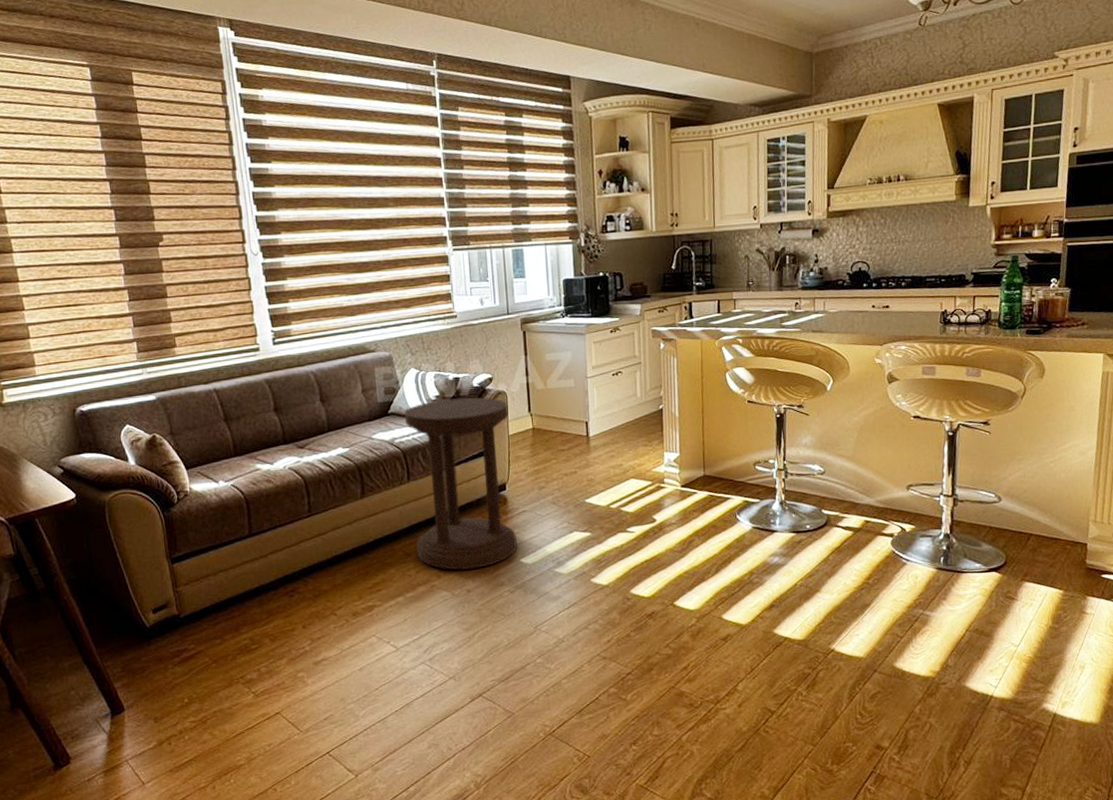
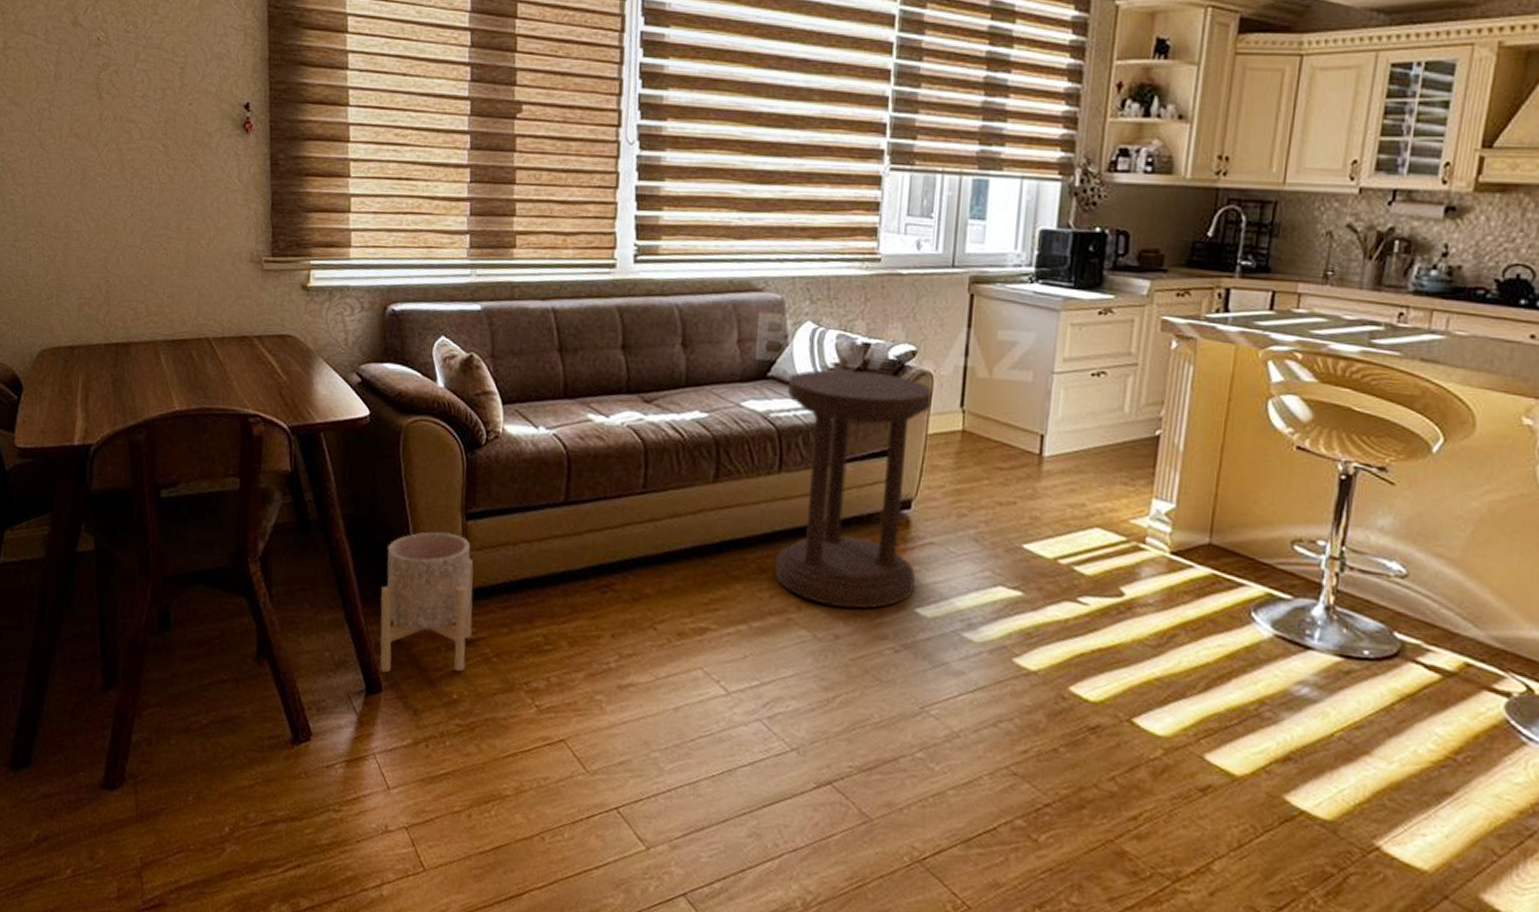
planter: none [109,576,192,696] -> present [379,531,474,673]

